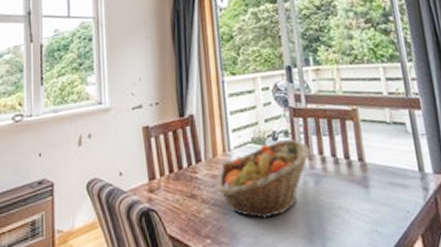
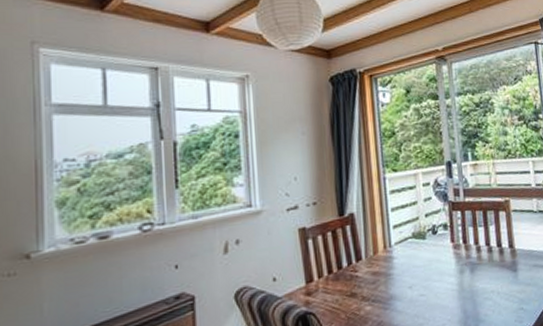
fruit basket: present [216,139,311,219] -> none [377,232,467,309]

